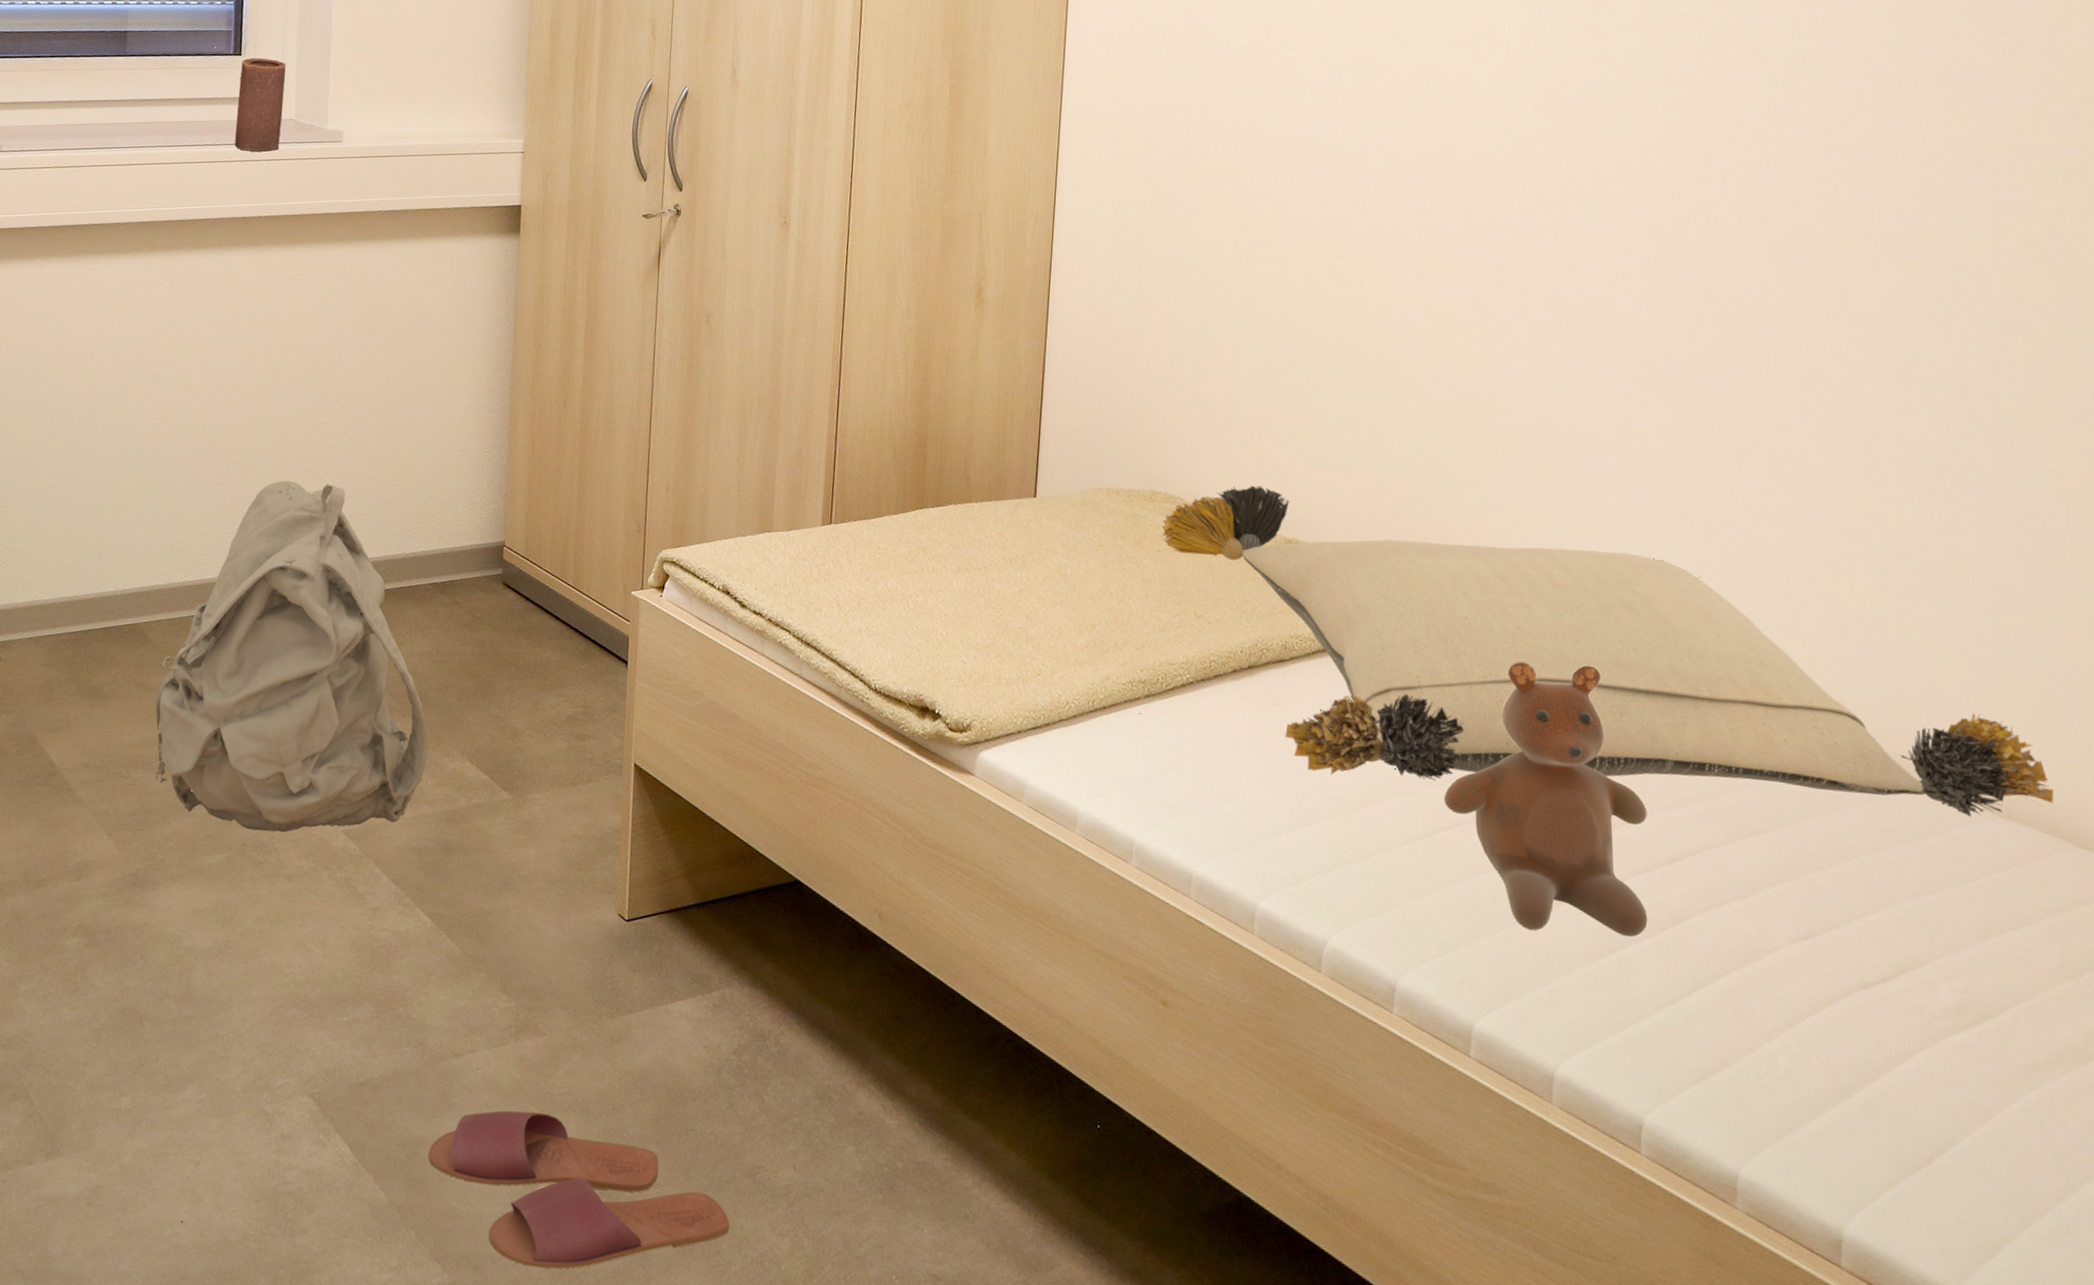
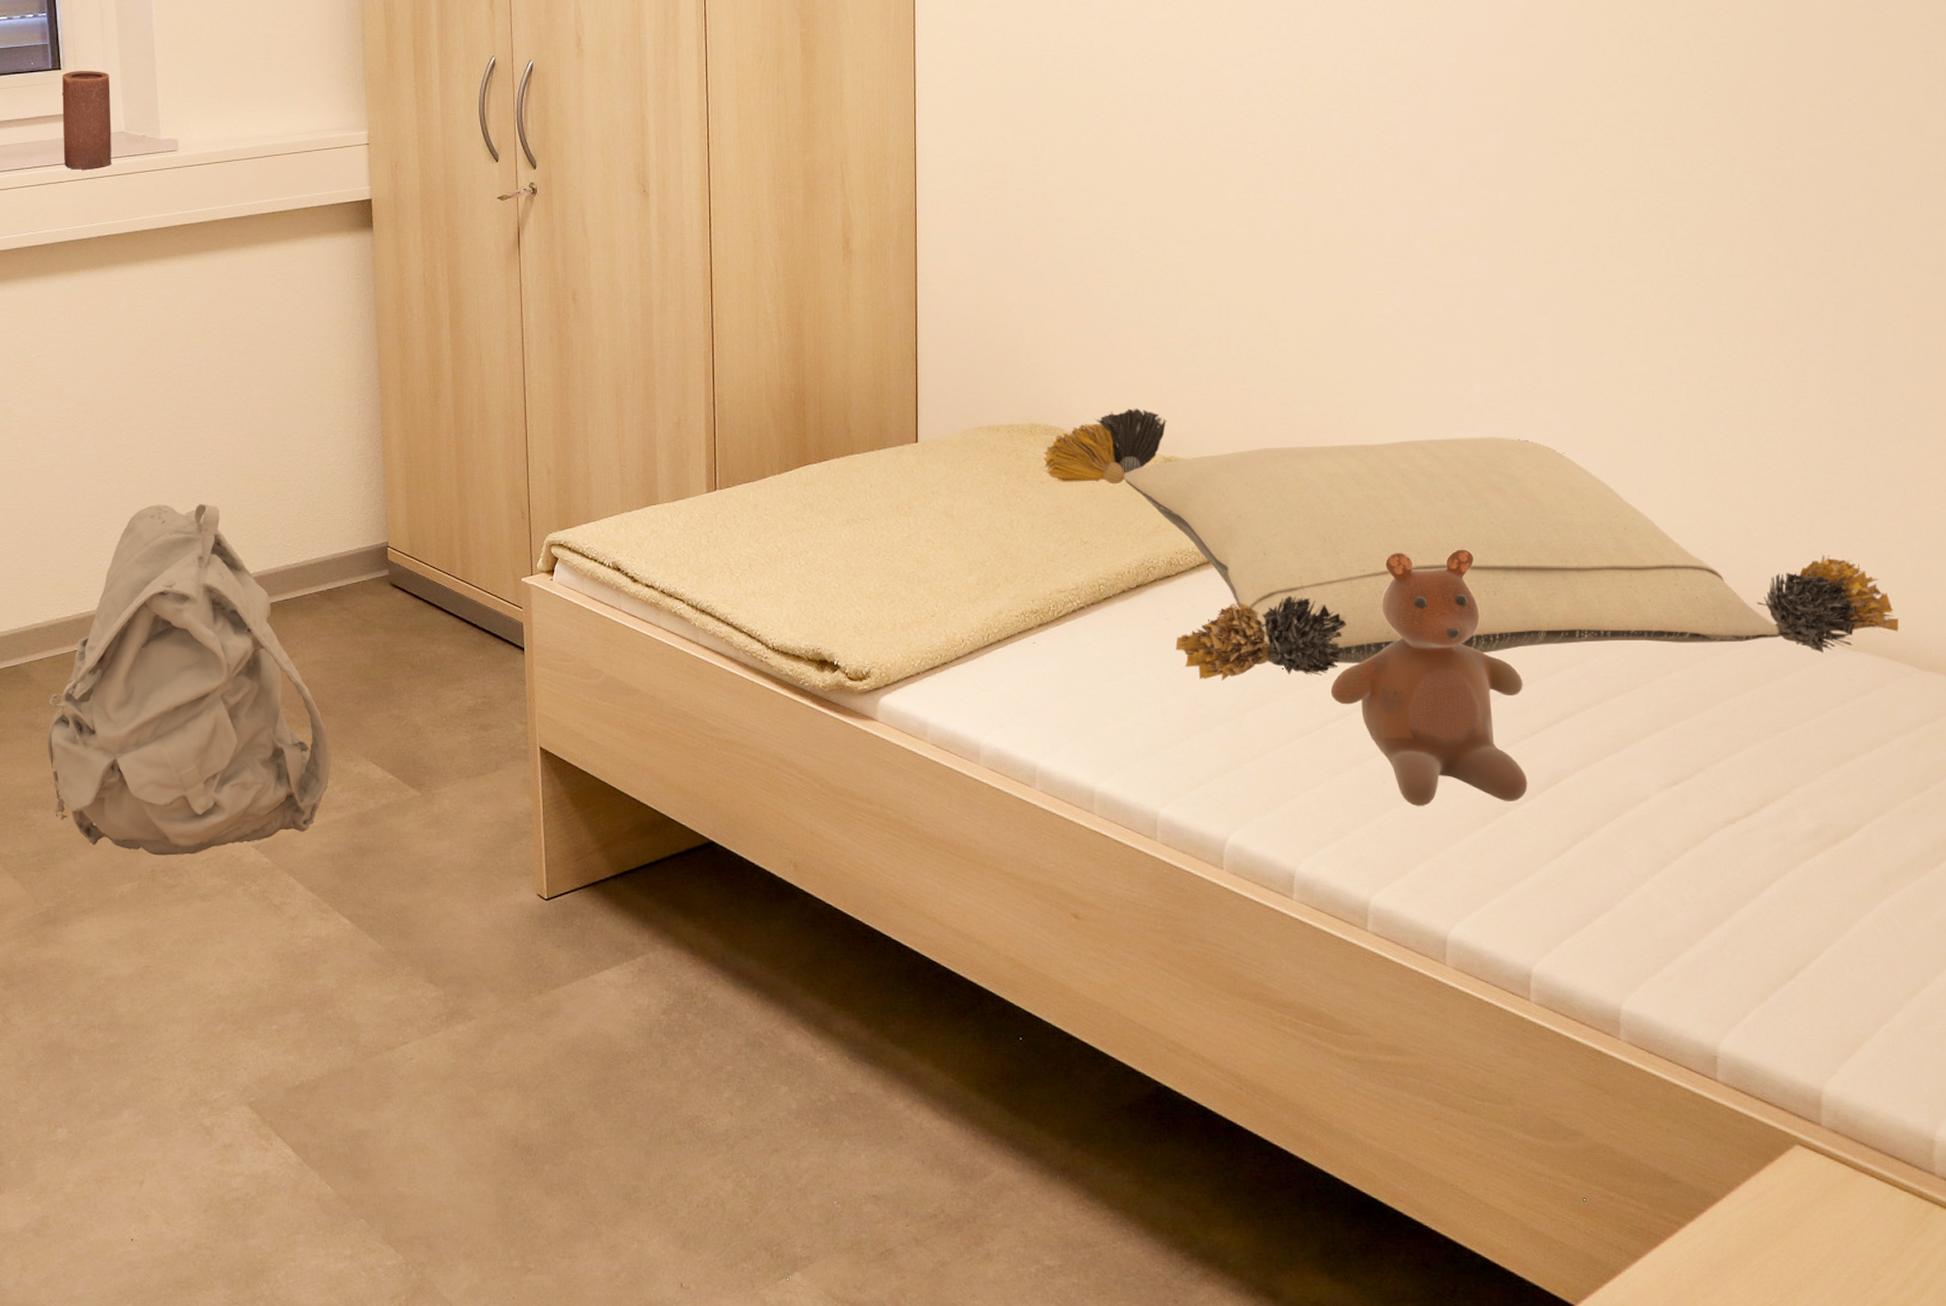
slippers: present [428,1110,730,1269] -> none [372,1092,673,1238]

